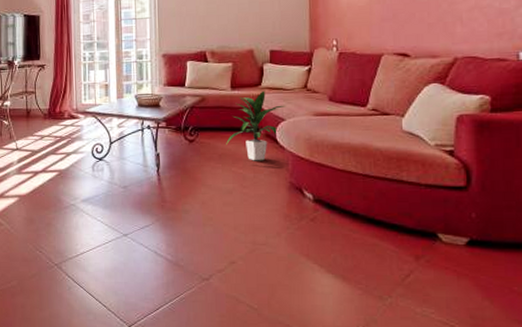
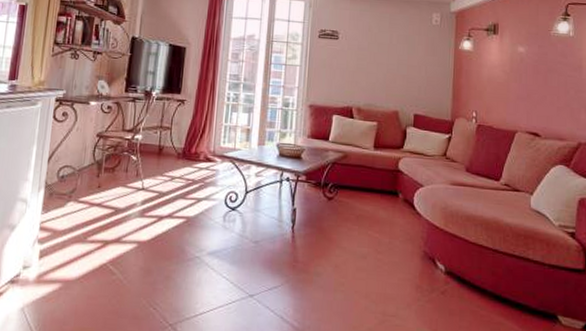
indoor plant: present [226,90,286,161] -> none [364,153,425,227]

